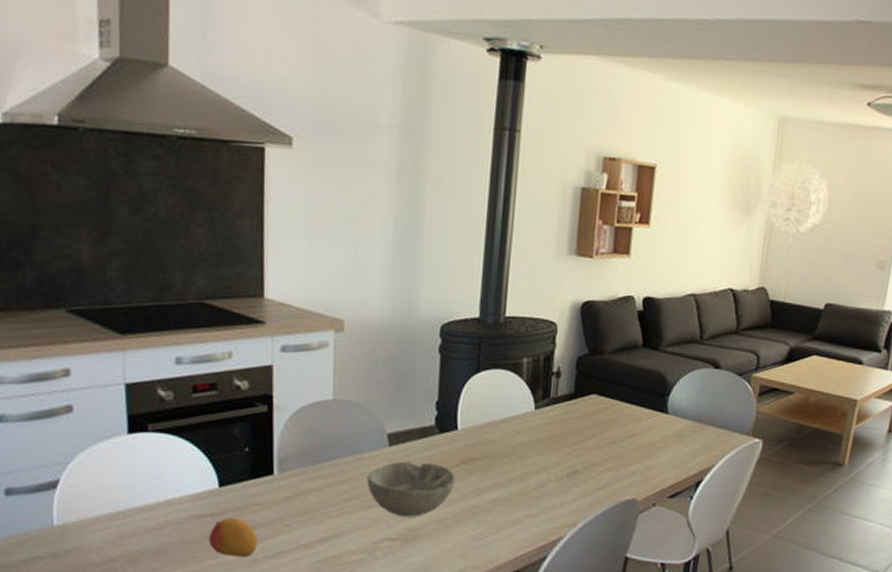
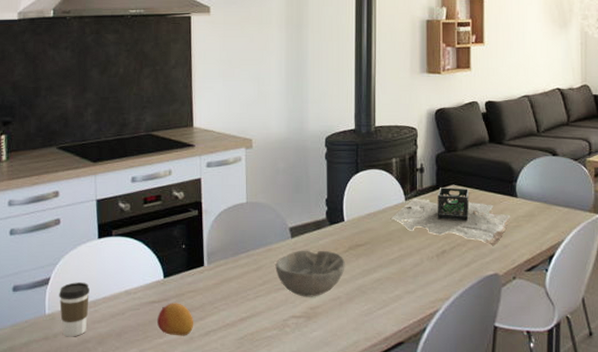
coffee cup: none [72,487,116,555] -> present [59,282,90,337]
plant: none [516,397,658,467] -> present [391,188,511,245]

